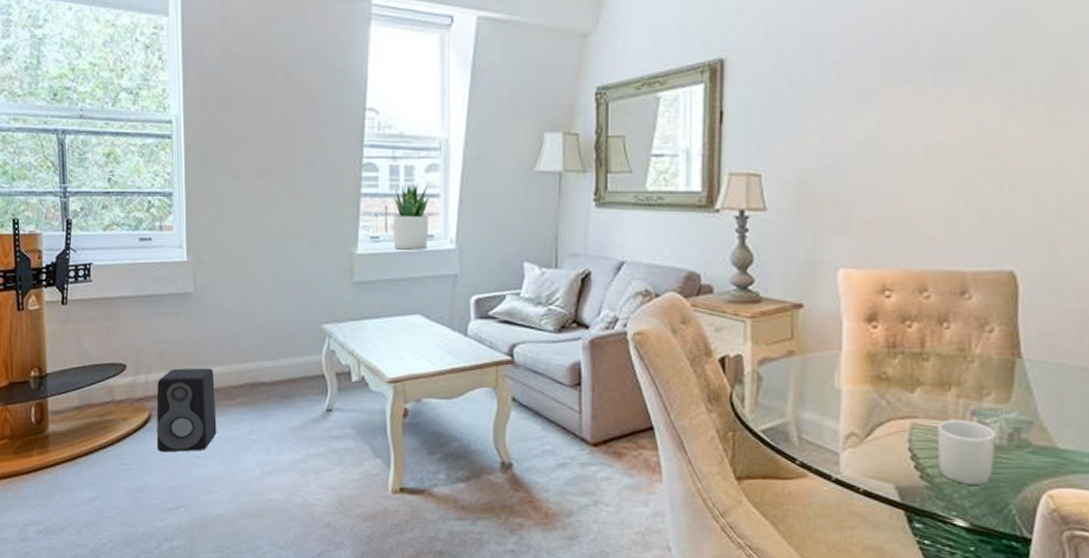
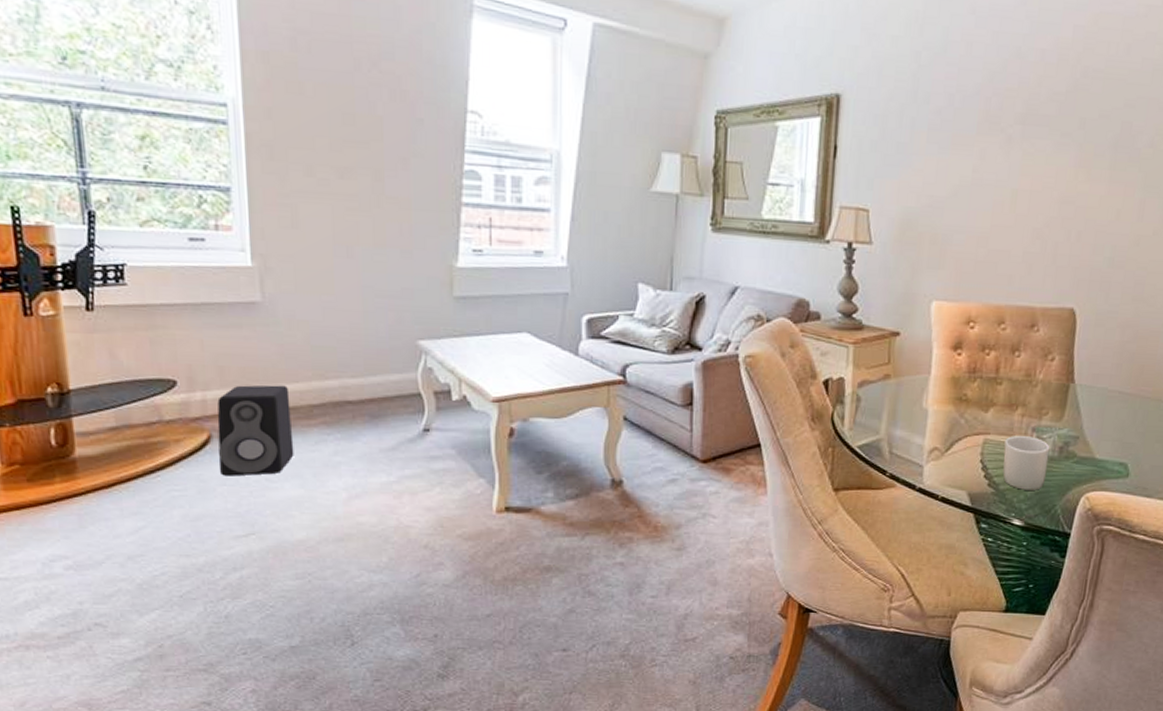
planter: present [393,183,430,250] -> none [498,195,539,267]

